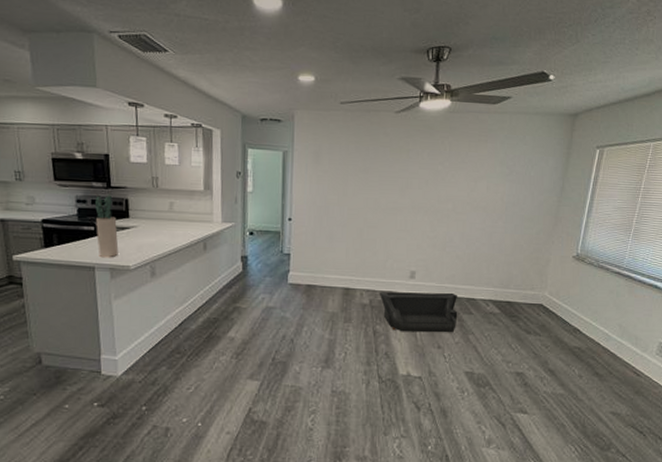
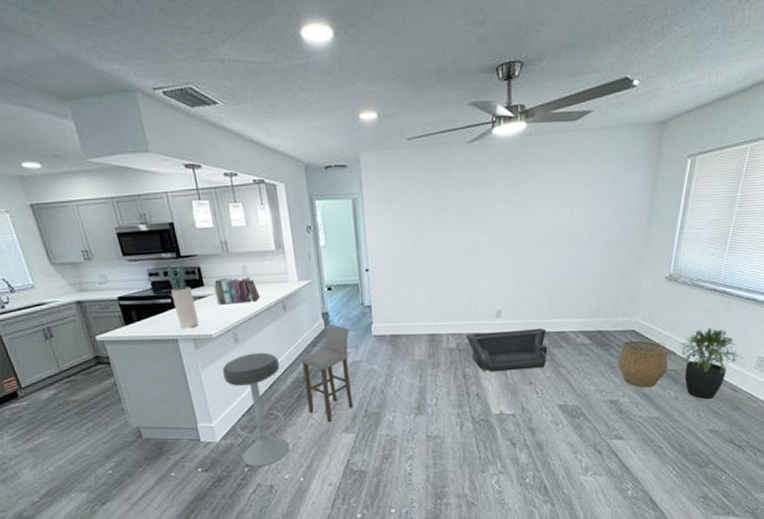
bar stool: none [134,288,193,408] -> present [222,352,289,467]
books: none [138,211,183,239] -> present [213,277,260,305]
bar stool: none [215,268,266,366] -> present [301,324,353,422]
basket: none [525,315,574,363] -> present [618,340,668,388]
potted plant: none [586,309,645,380] -> present [680,327,743,399]

